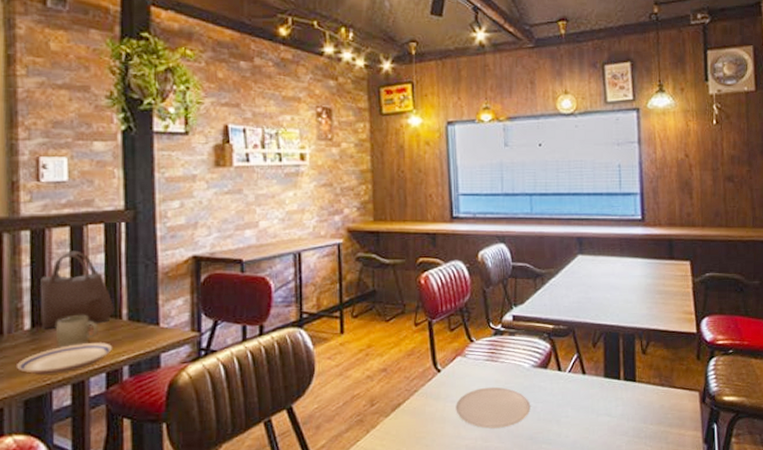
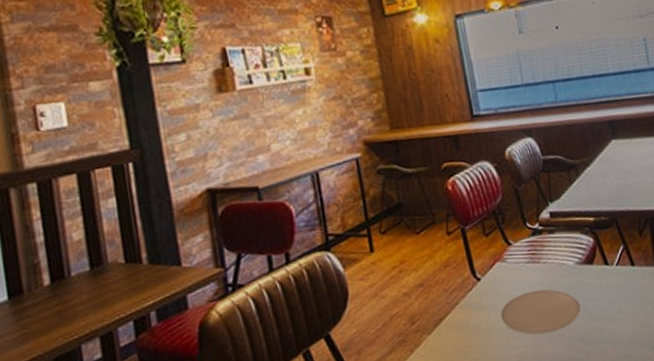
plate: present [17,343,113,375] -> none [41,290,137,331]
handbag: present [40,250,115,329] -> none [54,197,134,283]
mug: present [55,315,99,348] -> none [75,263,121,301]

